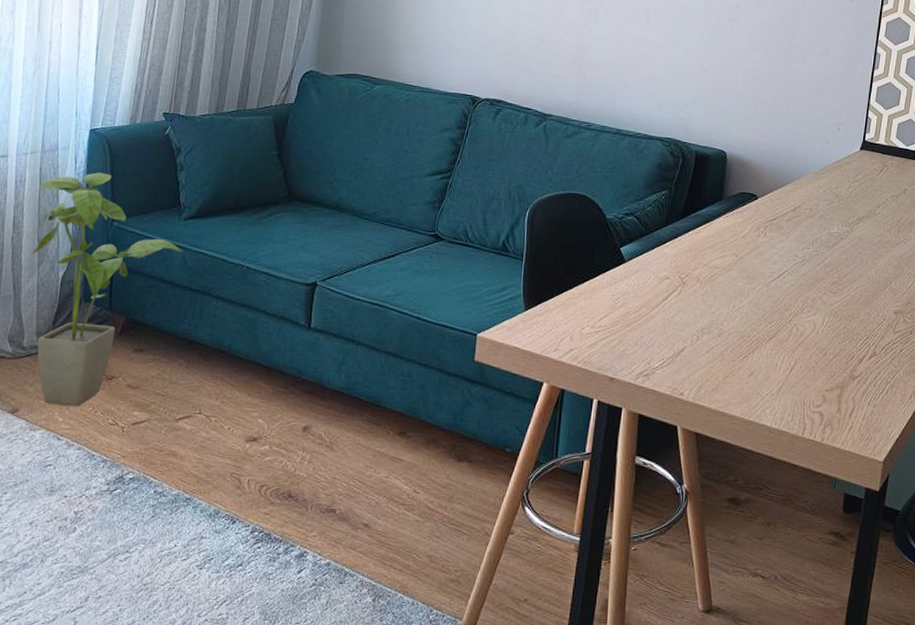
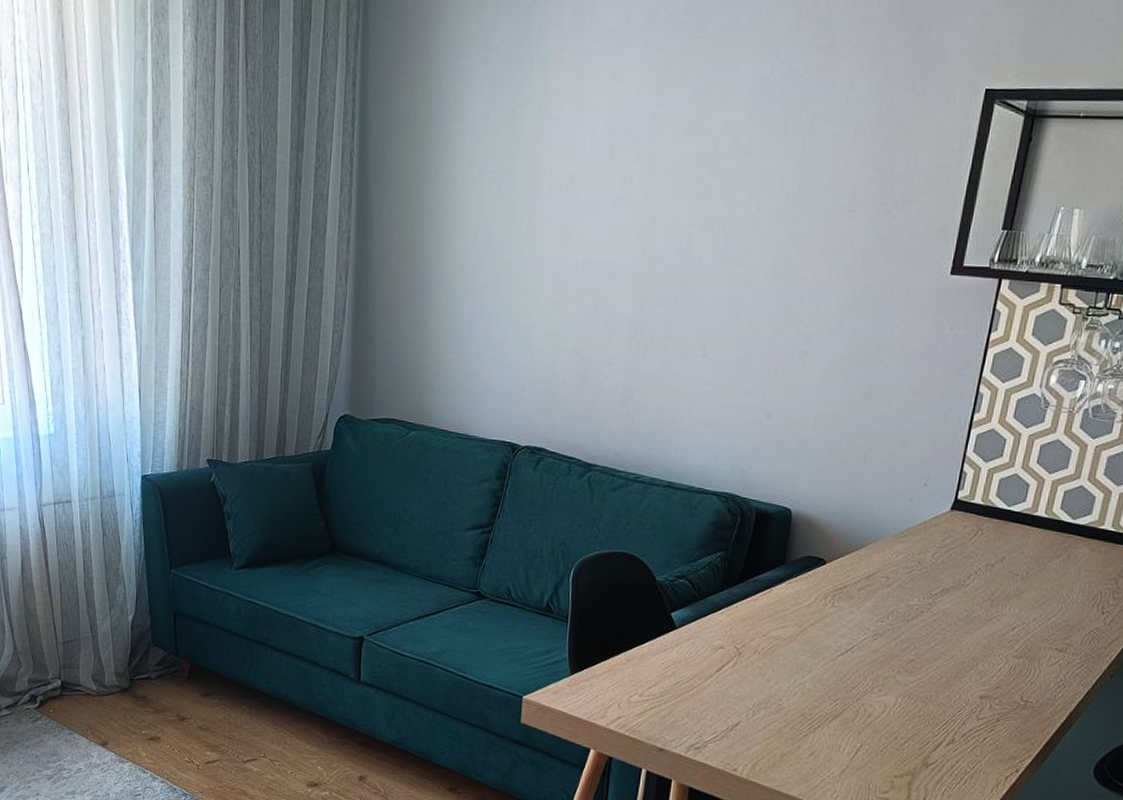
house plant: present [32,172,184,406] -> none [100,519,237,743]

